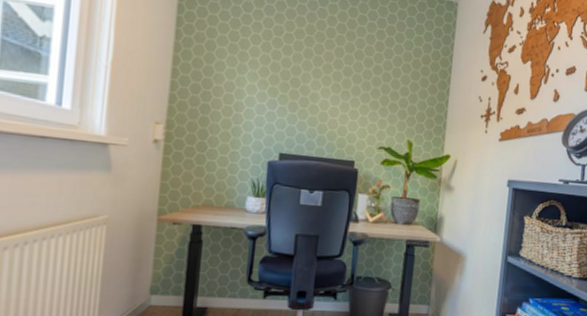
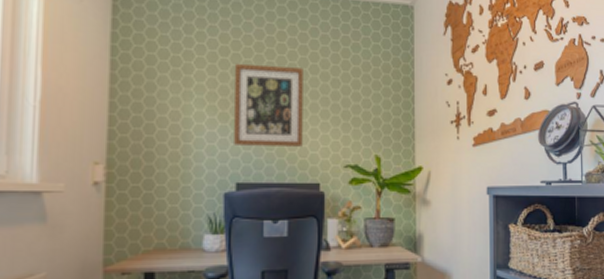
wall art: none [280,42,349,126] -> present [234,63,303,147]

